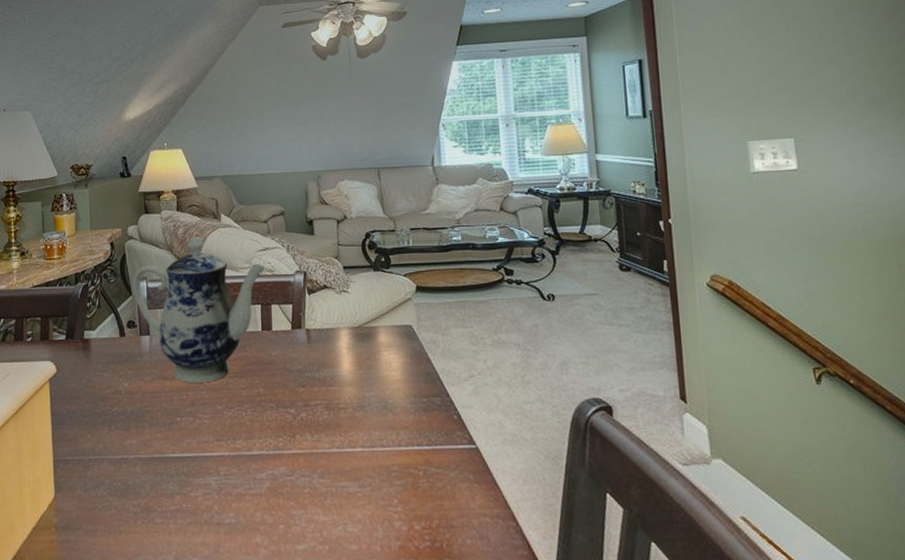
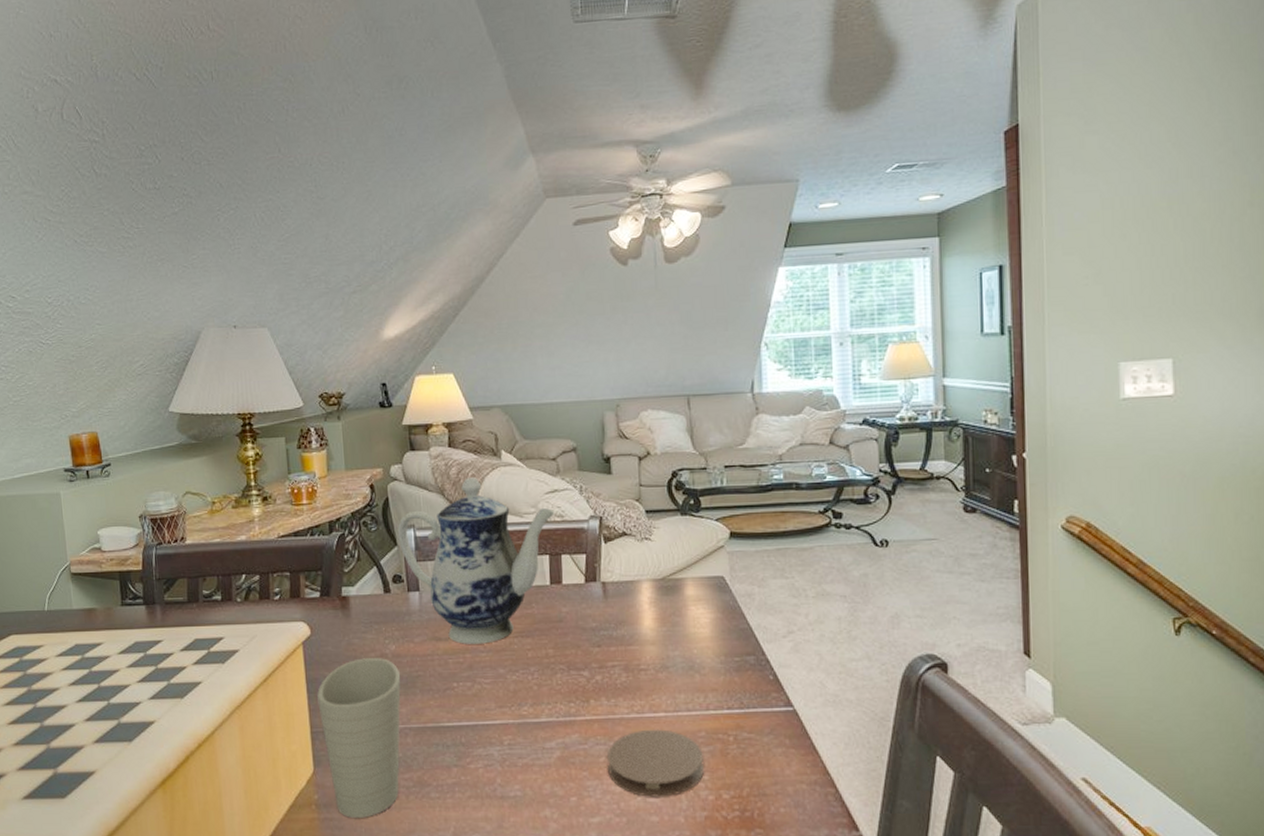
cup: none [59,394,132,541] -> present [316,658,401,818]
coaster: none [311,463,397,527] -> present [607,729,704,797]

